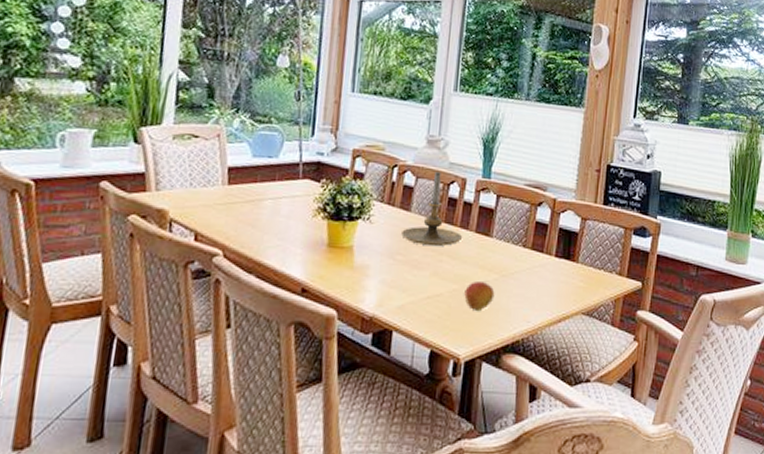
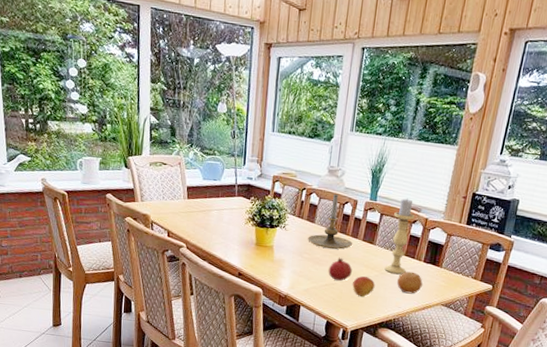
fruit: none [430,257,463,290] -> present [328,257,352,281]
candle holder: none [505,174,540,275] -> present [384,198,415,274]
fruit: none [523,270,556,302] -> present [397,271,423,294]

